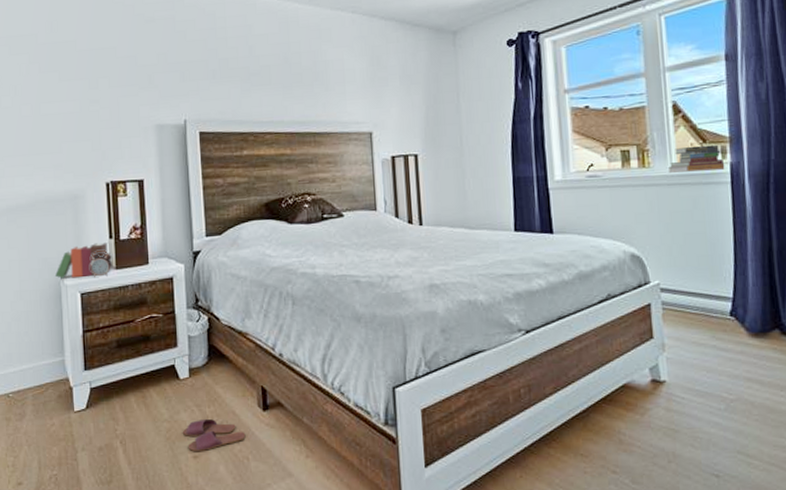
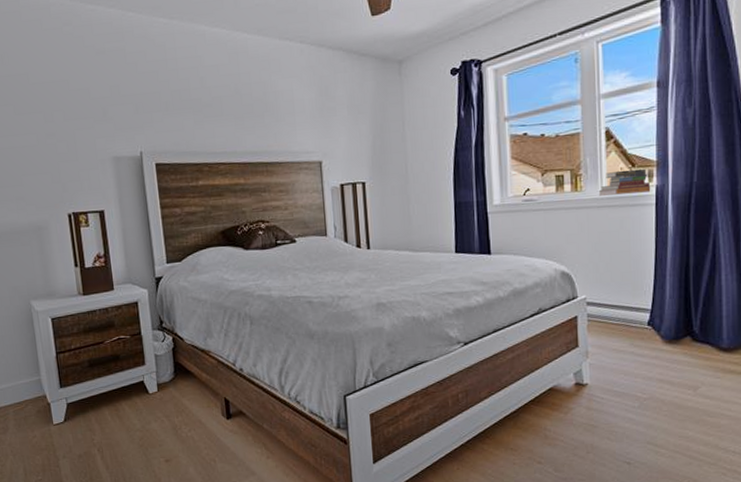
books: present [55,242,108,279] -> none [26,271,74,305]
alarm clock: present [90,249,112,278] -> none [58,277,80,304]
slippers: present [183,419,246,452] -> none [154,428,212,457]

